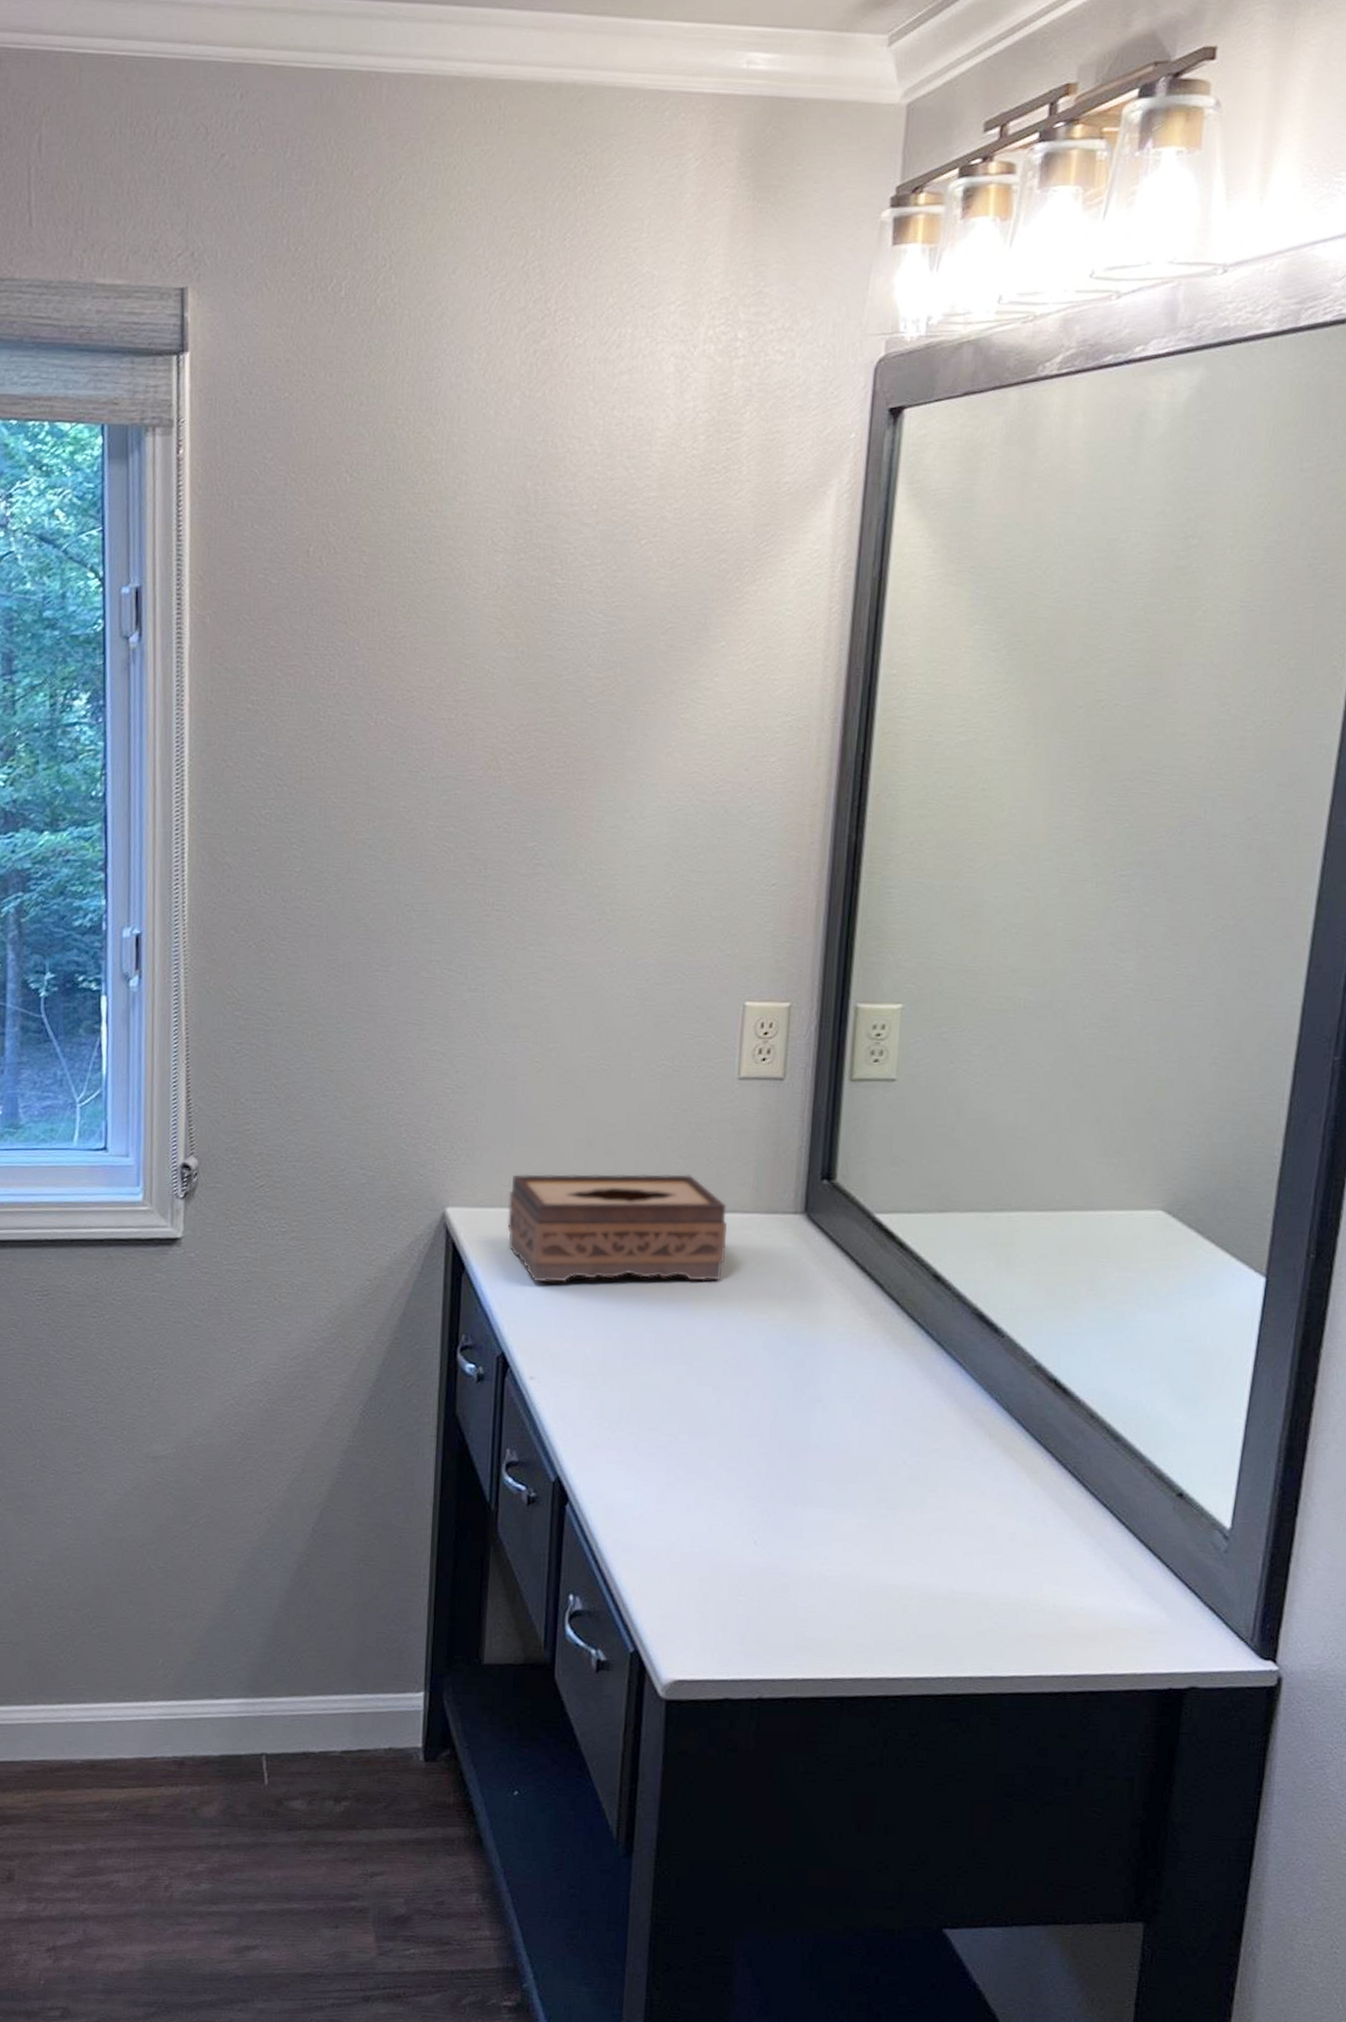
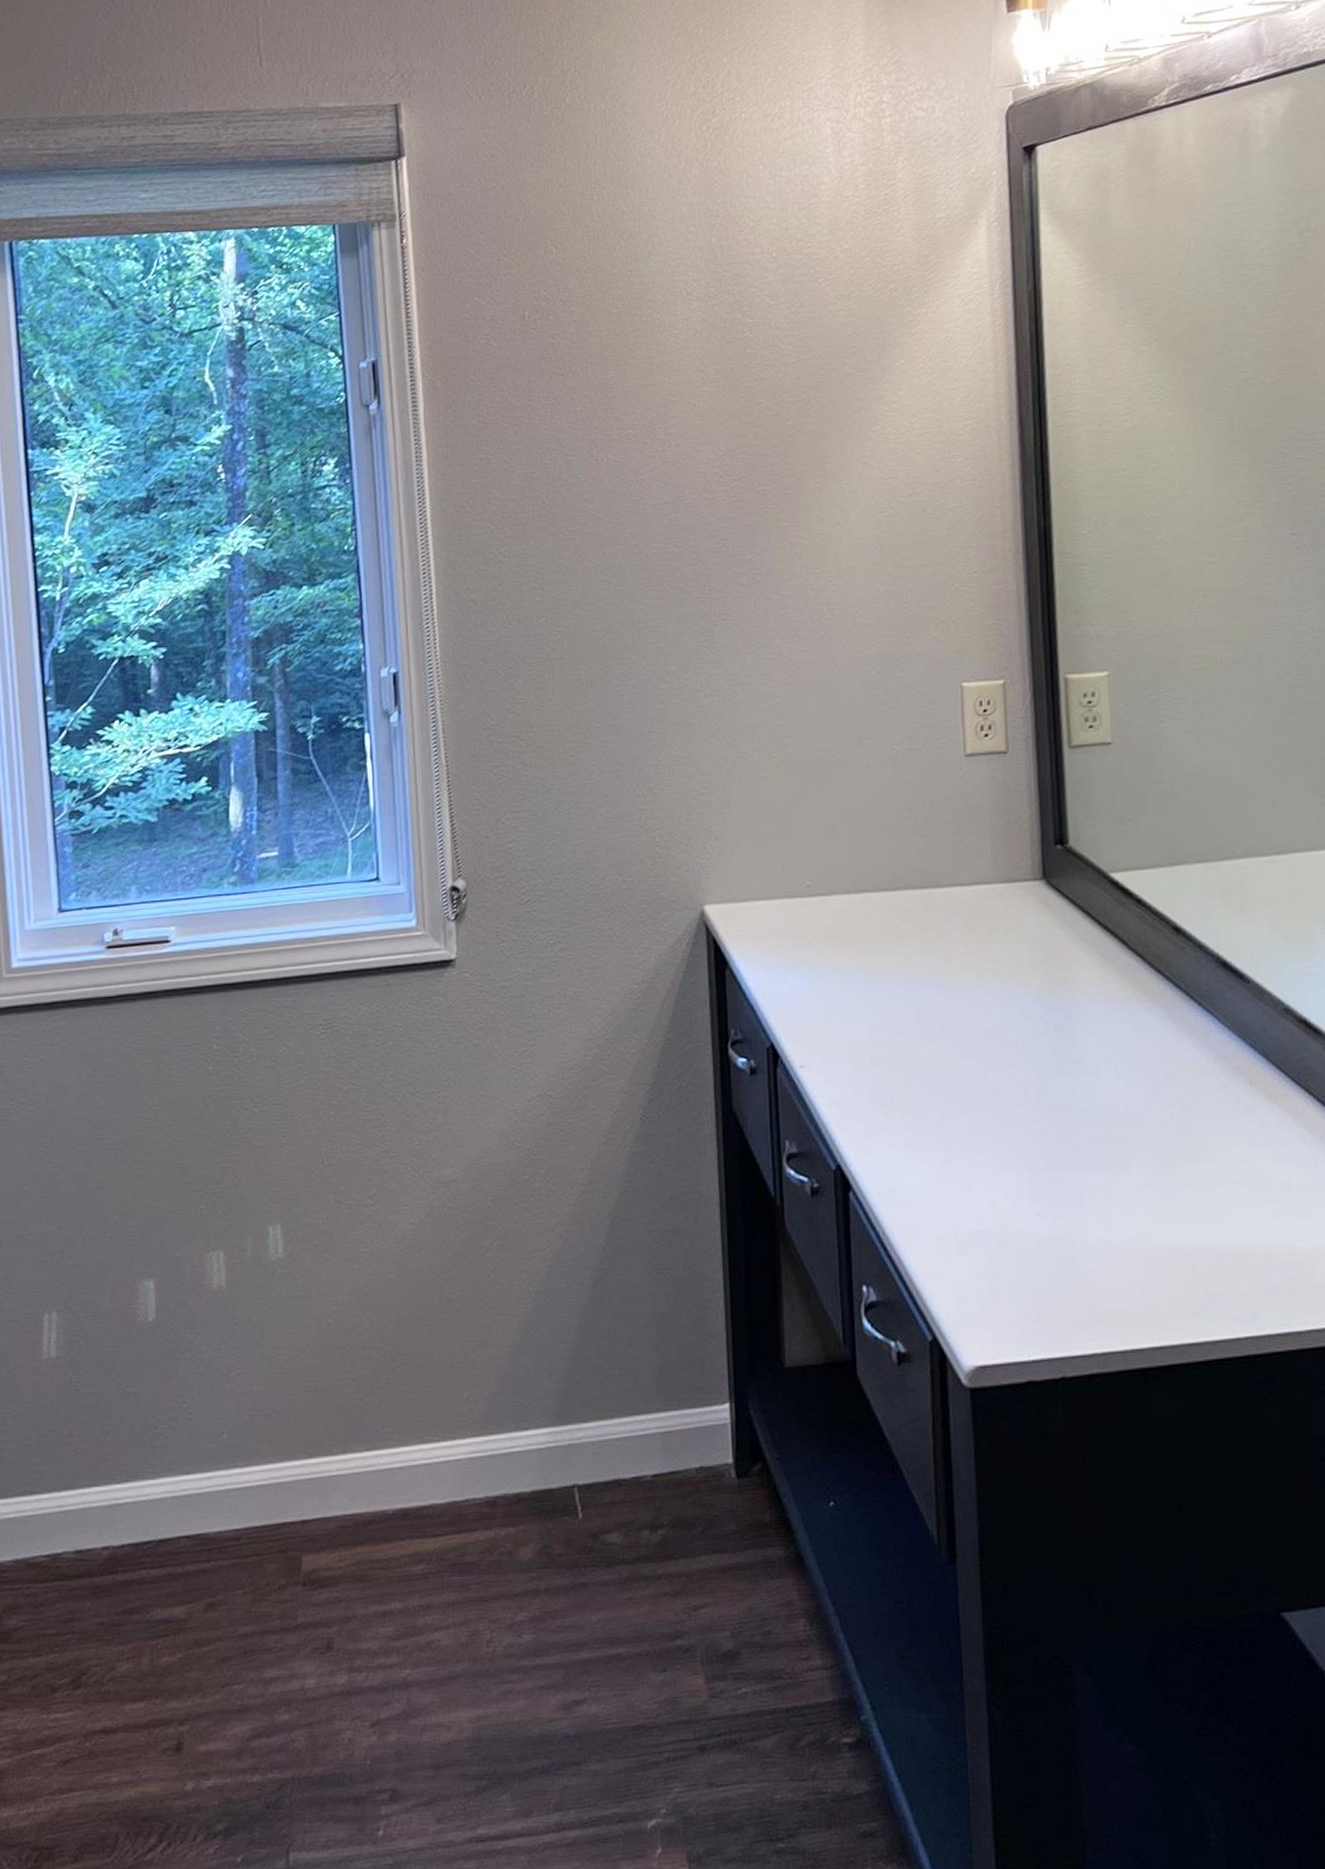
tissue box: present [507,1174,727,1283] -> none [762,852,973,970]

